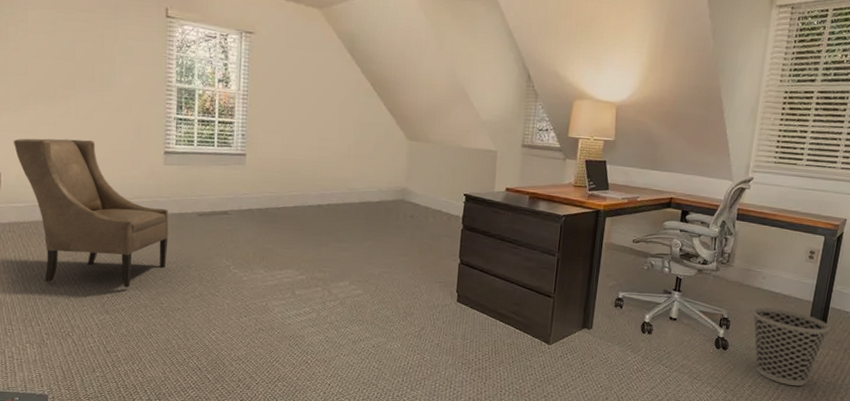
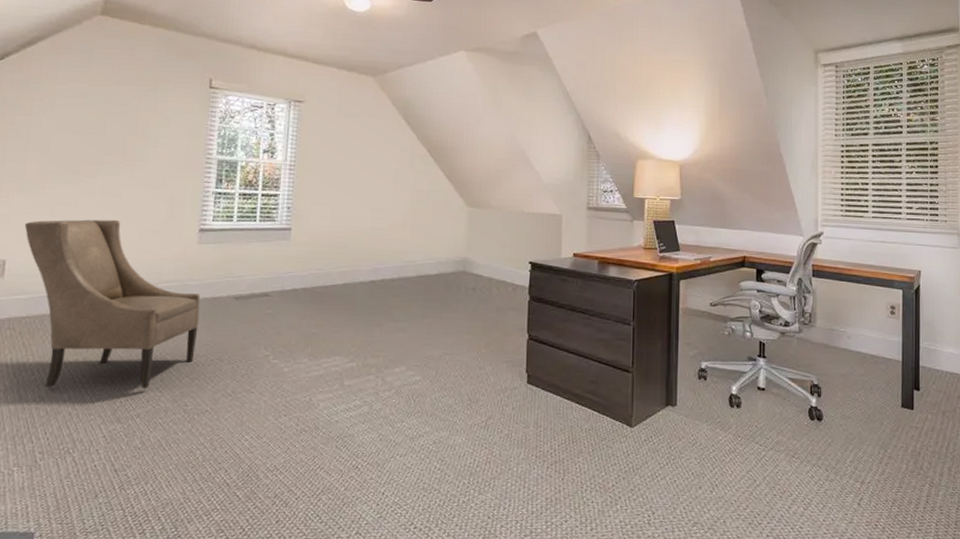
wastebasket: present [752,307,830,387] -> none [842,370,924,459]

